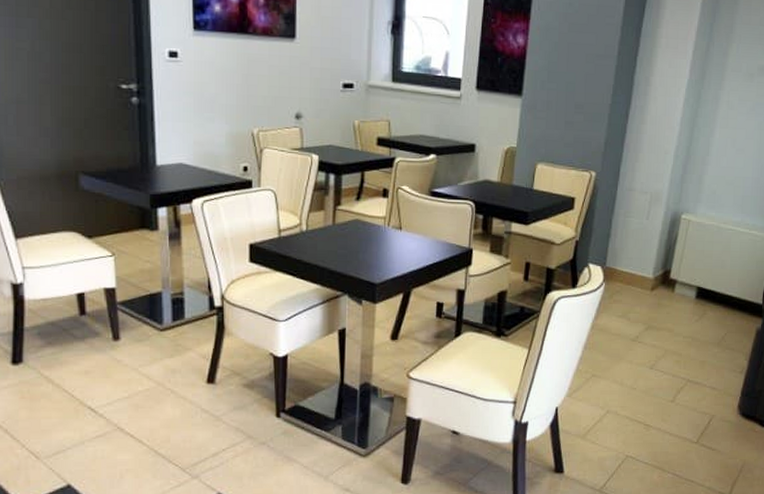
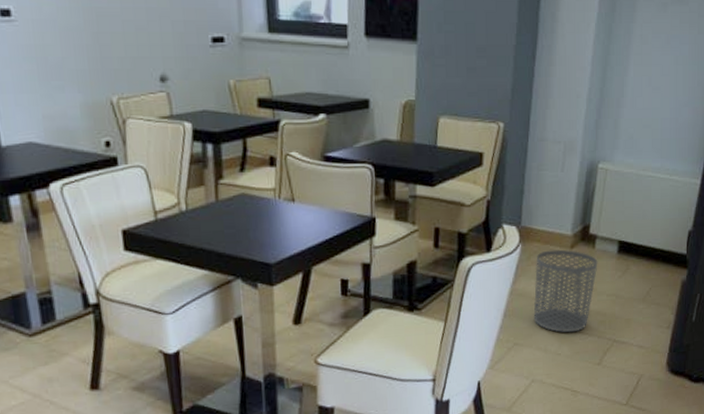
waste bin: none [612,290,677,369] -> present [533,249,598,333]

